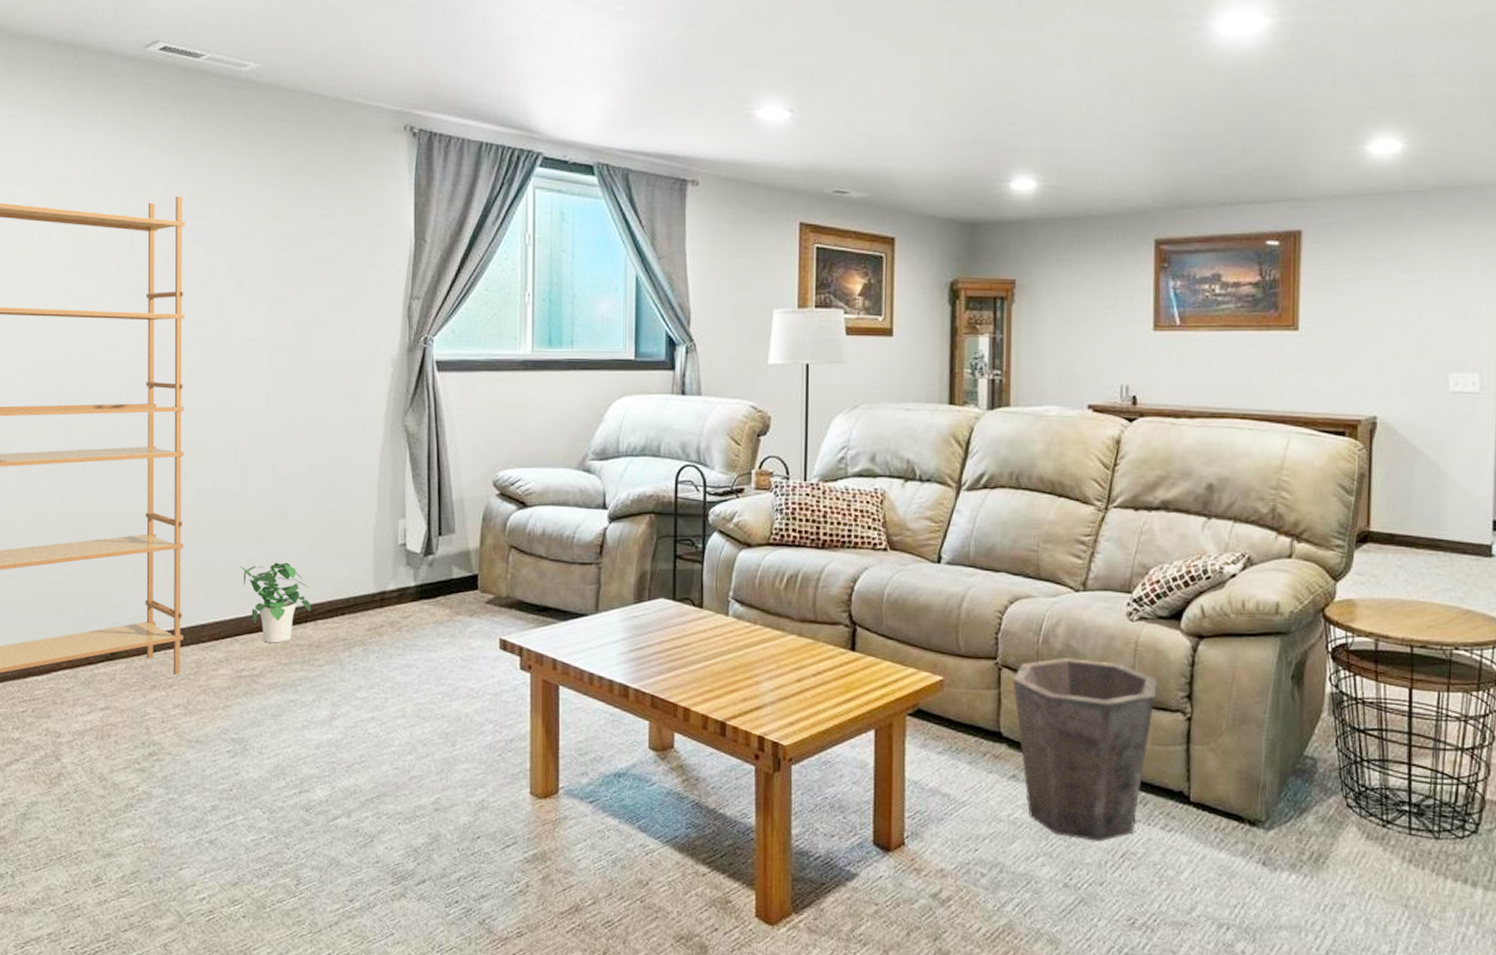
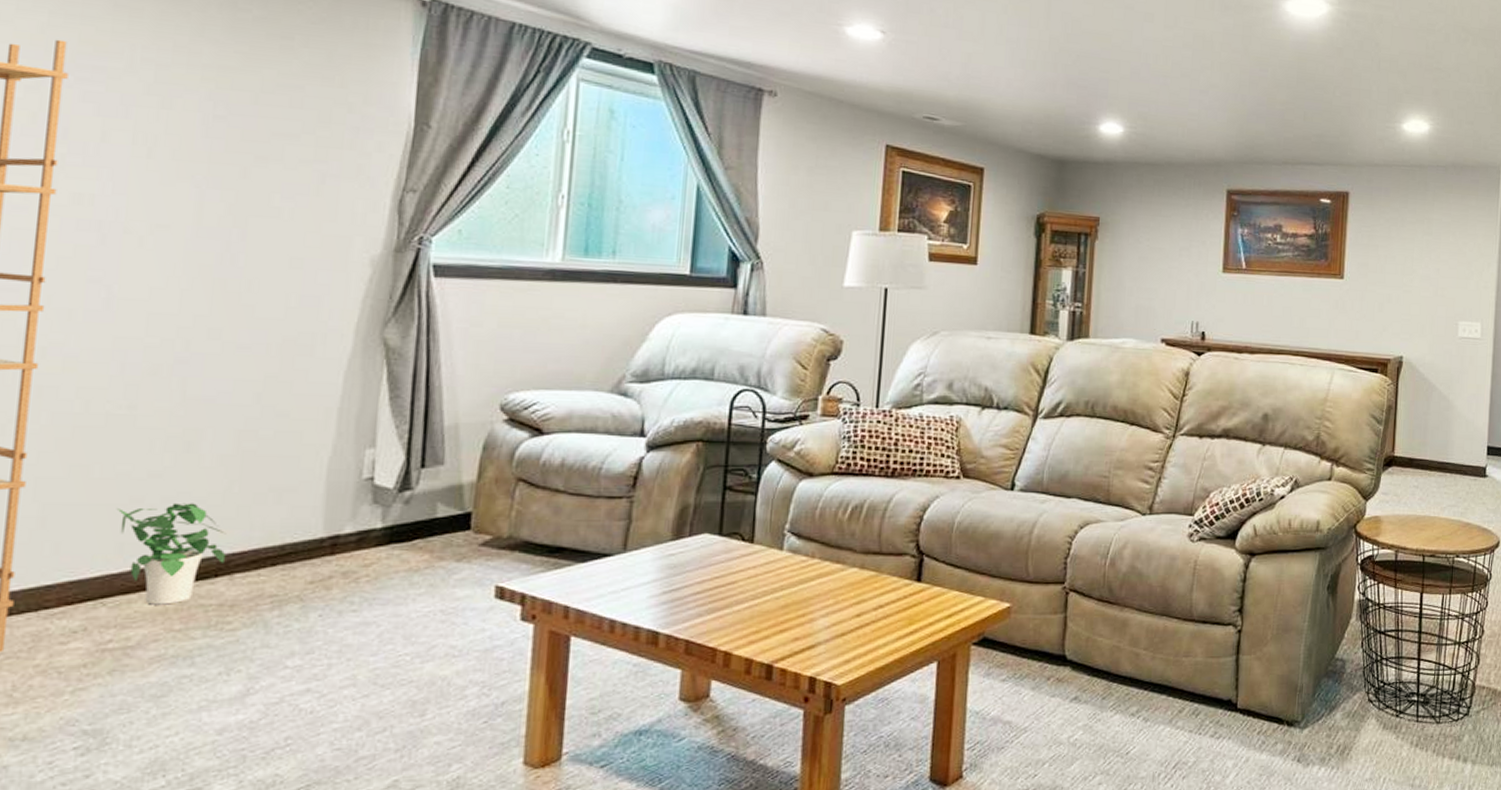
waste bin: present [1013,658,1157,842] -> none [1079,579,1213,755]

